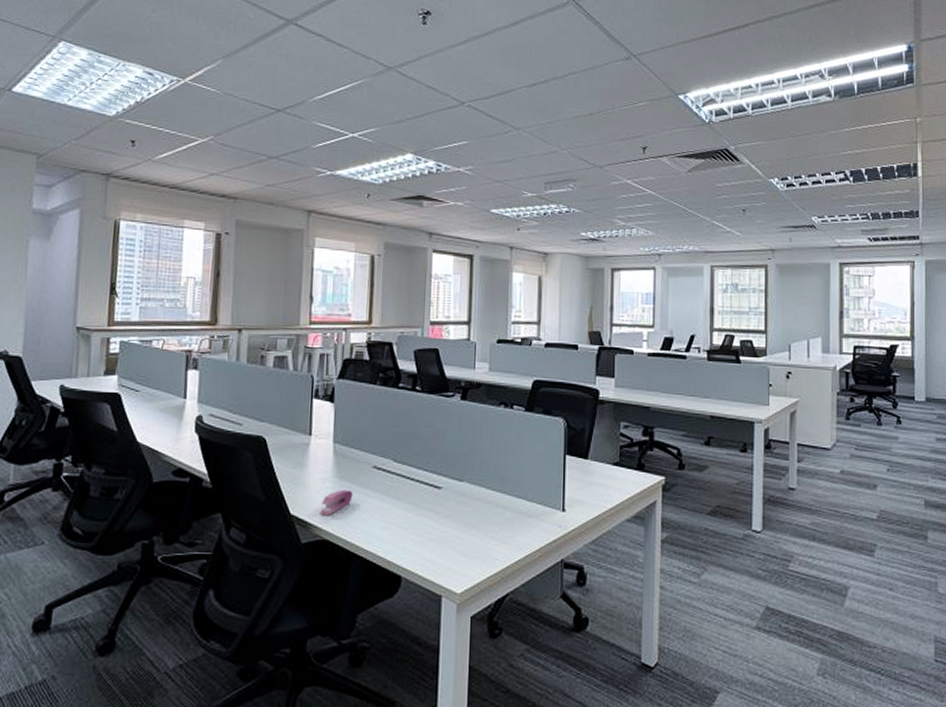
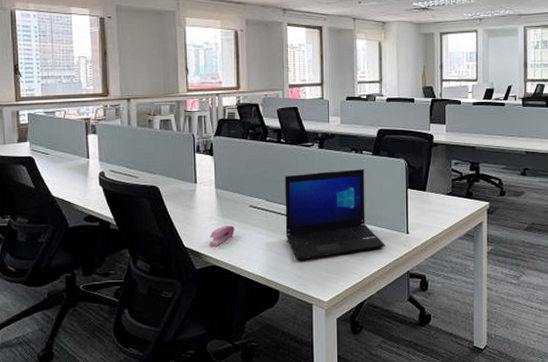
laptop: none [414,428,535,539] -> present [284,169,385,261]

